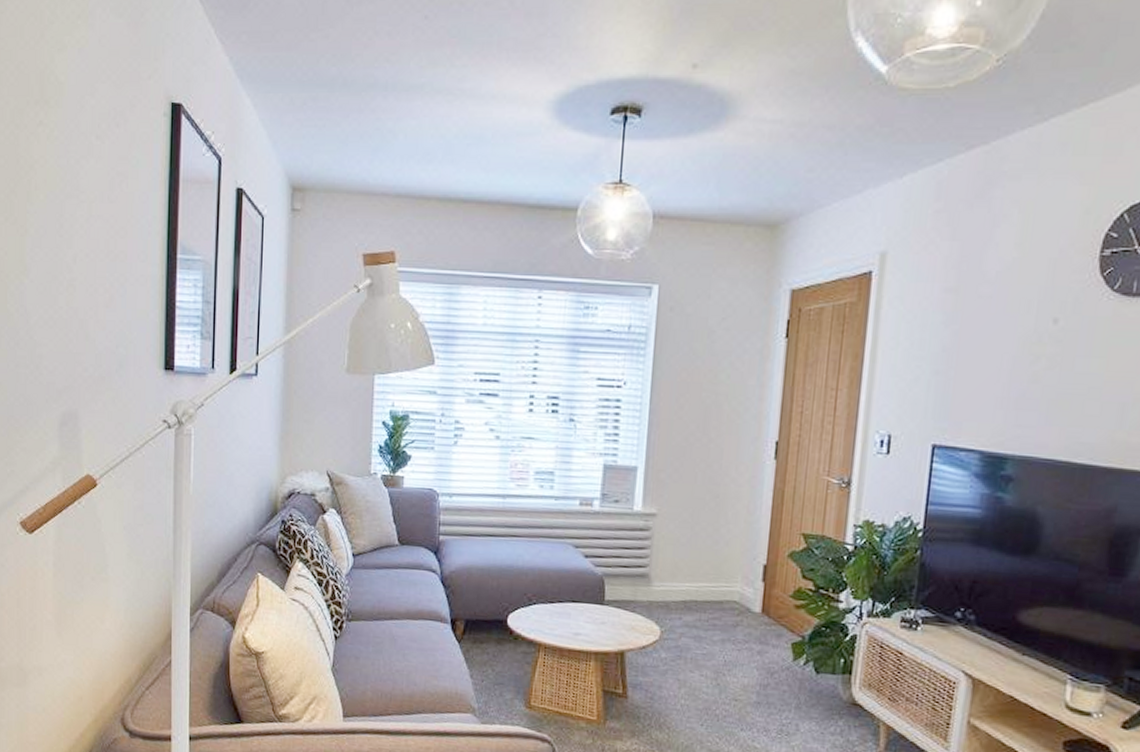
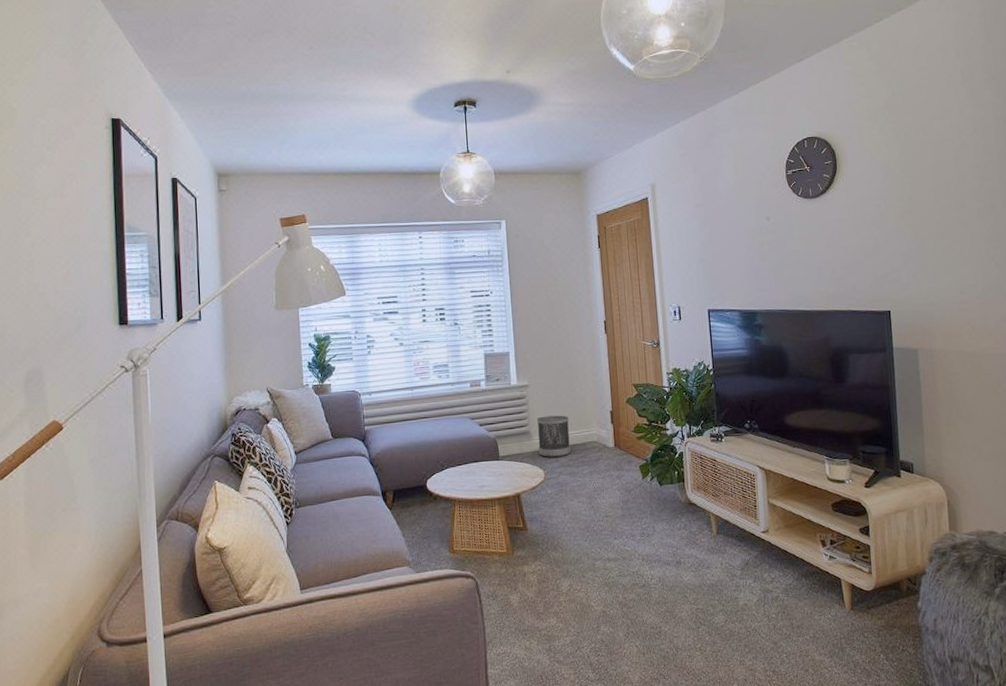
wastebasket: none [657,557,705,614] -> present [536,415,570,457]

